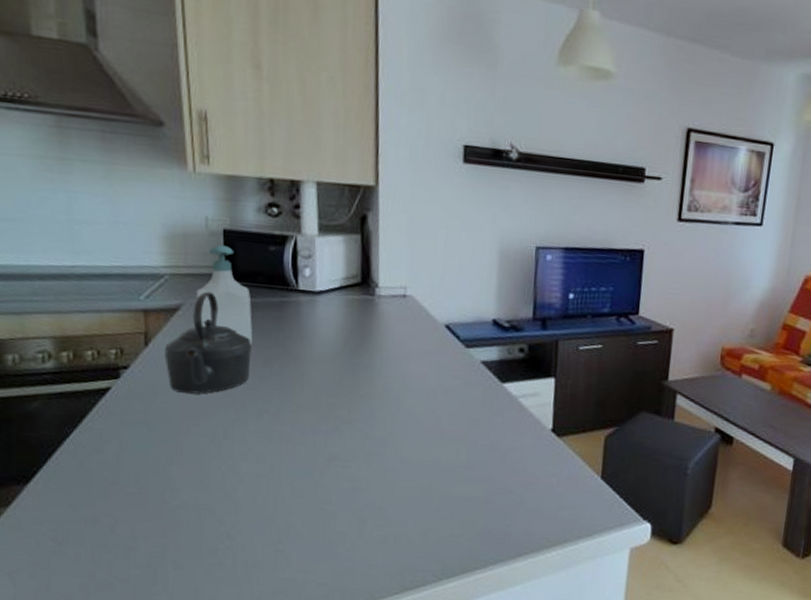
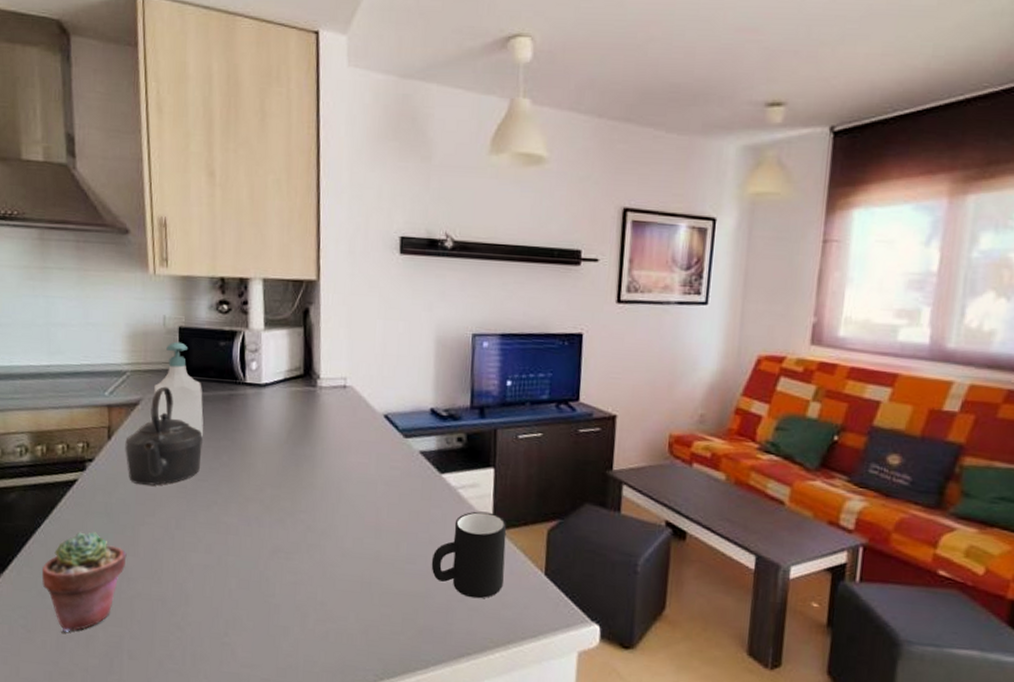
potted succulent: none [72,442,169,544] -> present [41,532,127,632]
mug: none [491,419,566,502] -> present [431,511,507,599]

